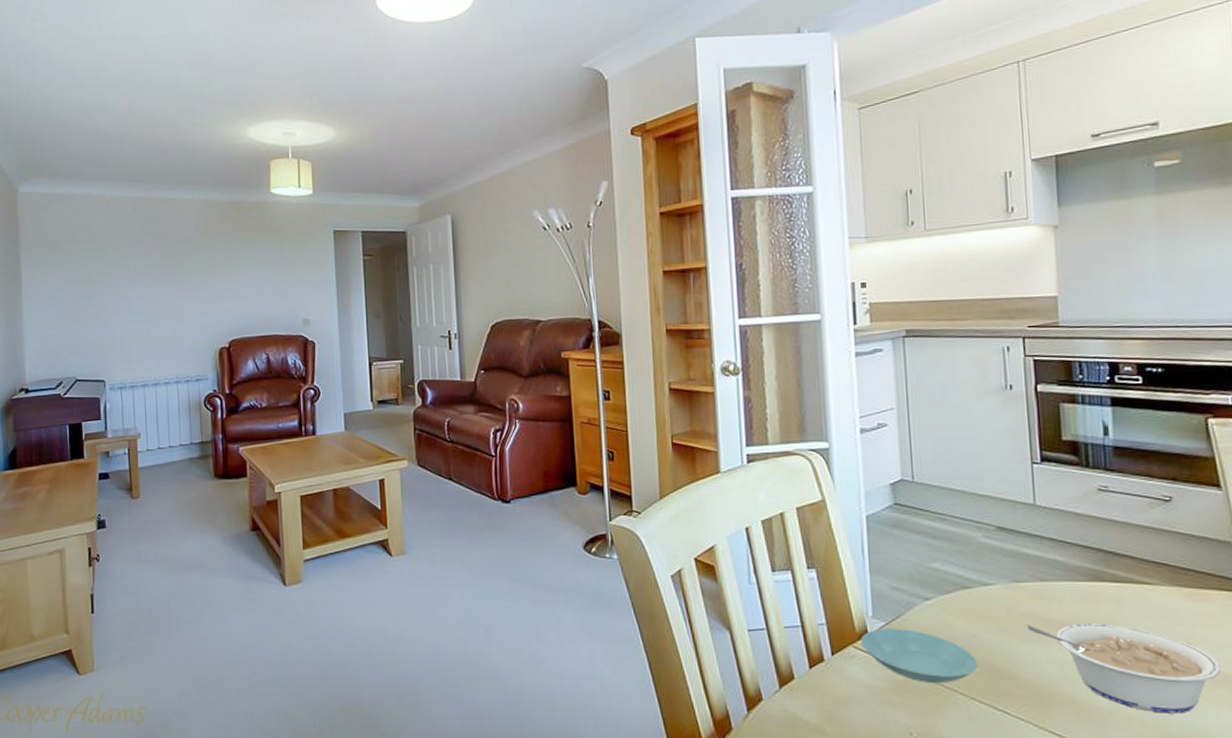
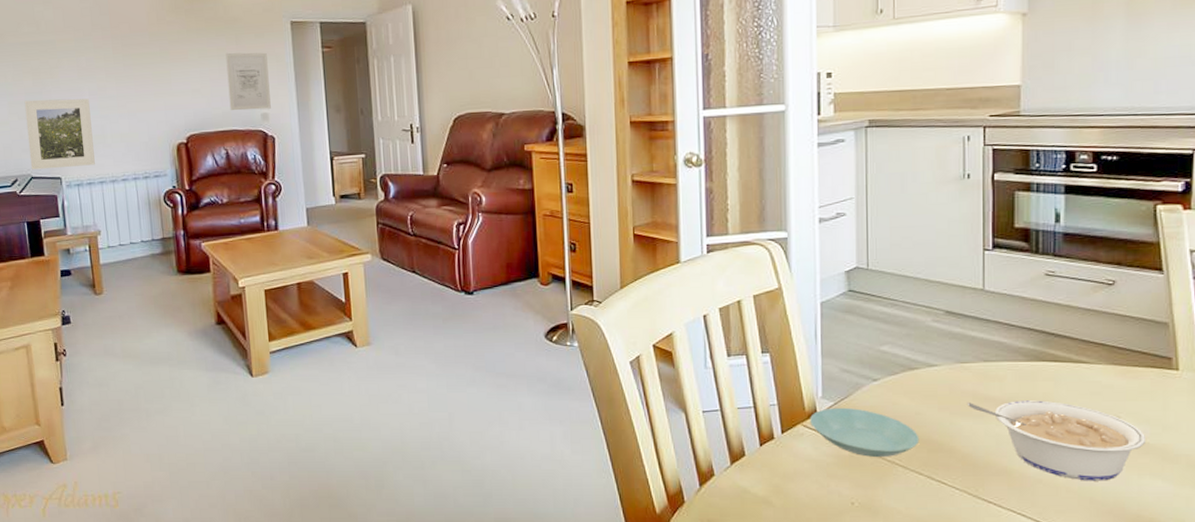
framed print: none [74,303,139,373] -> present [24,98,95,170]
wall art: none [270,260,312,317] -> present [225,52,271,111]

